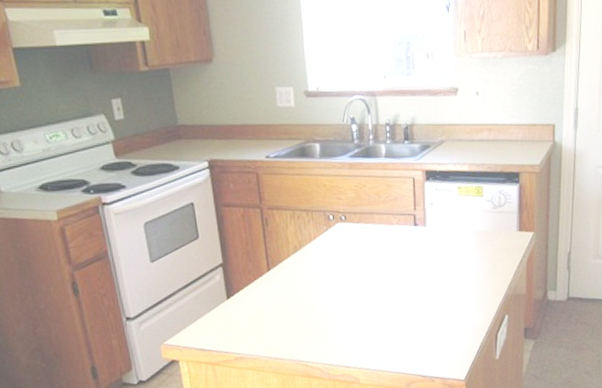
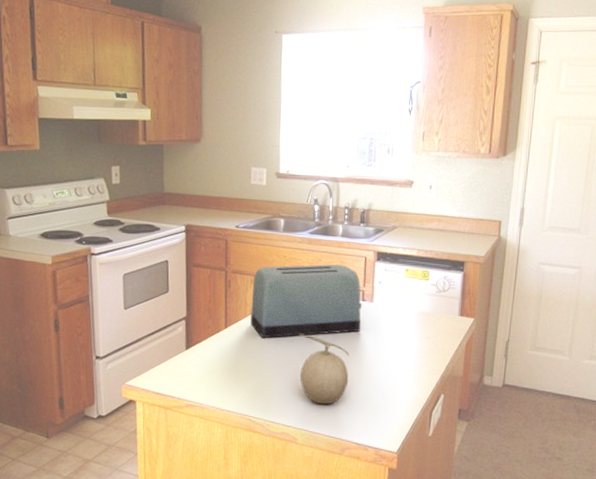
toaster: none [293,189,416,277] -> present [250,264,362,338]
fruit: none [350,267,408,340] -> present [300,333,350,405]

